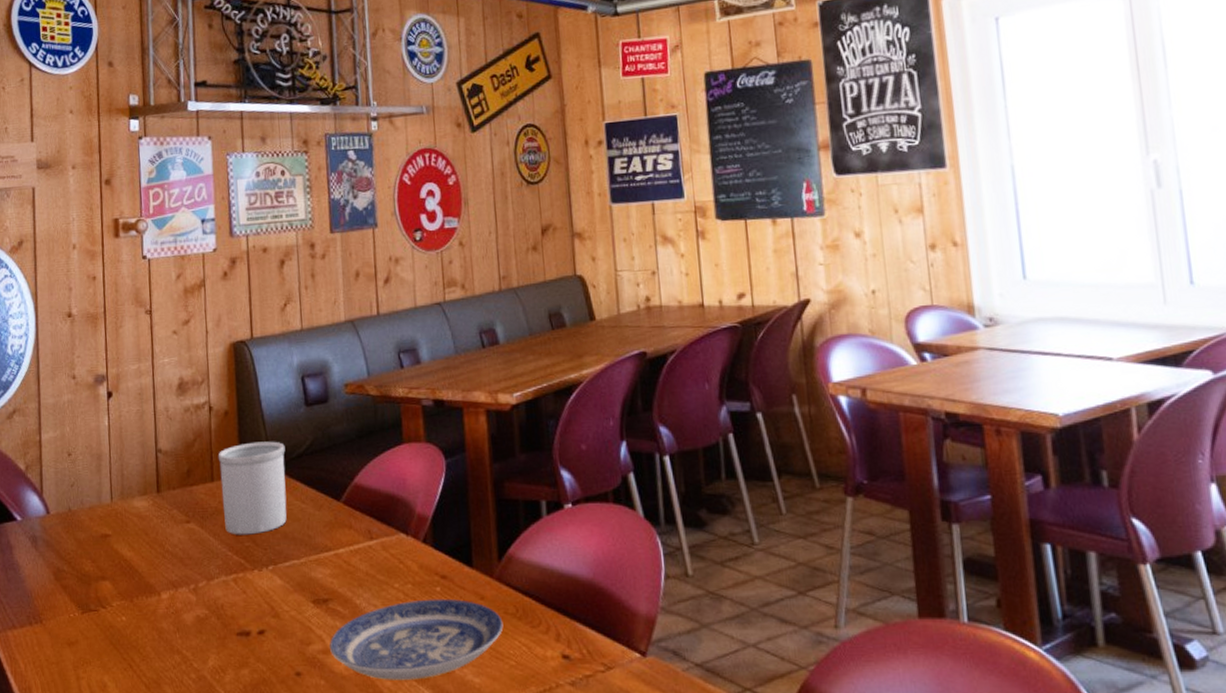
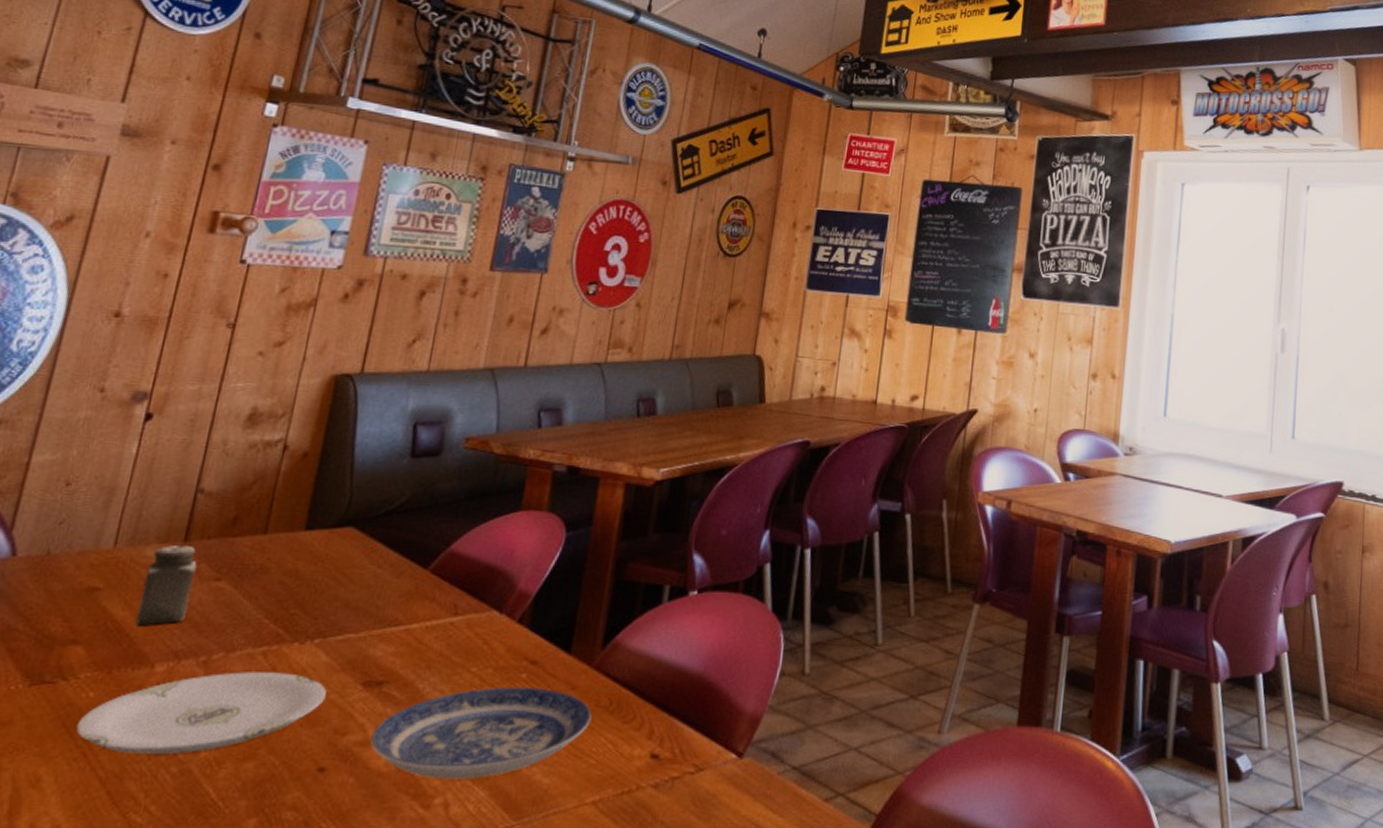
plate: none [120,595,288,664] -> present [76,672,327,754]
salt shaker: none [137,496,173,563] -> present [135,545,197,626]
utensil holder: present [217,441,287,535] -> none [267,492,373,601]

